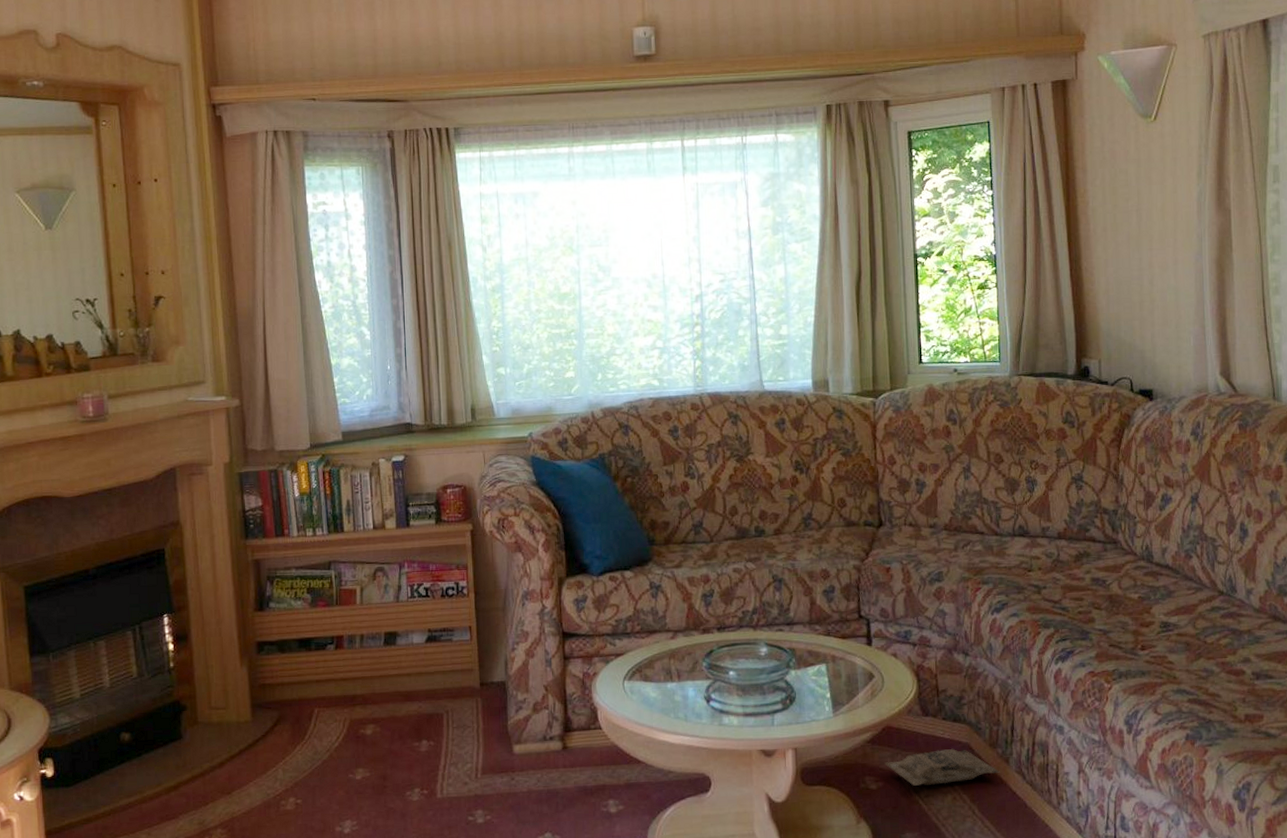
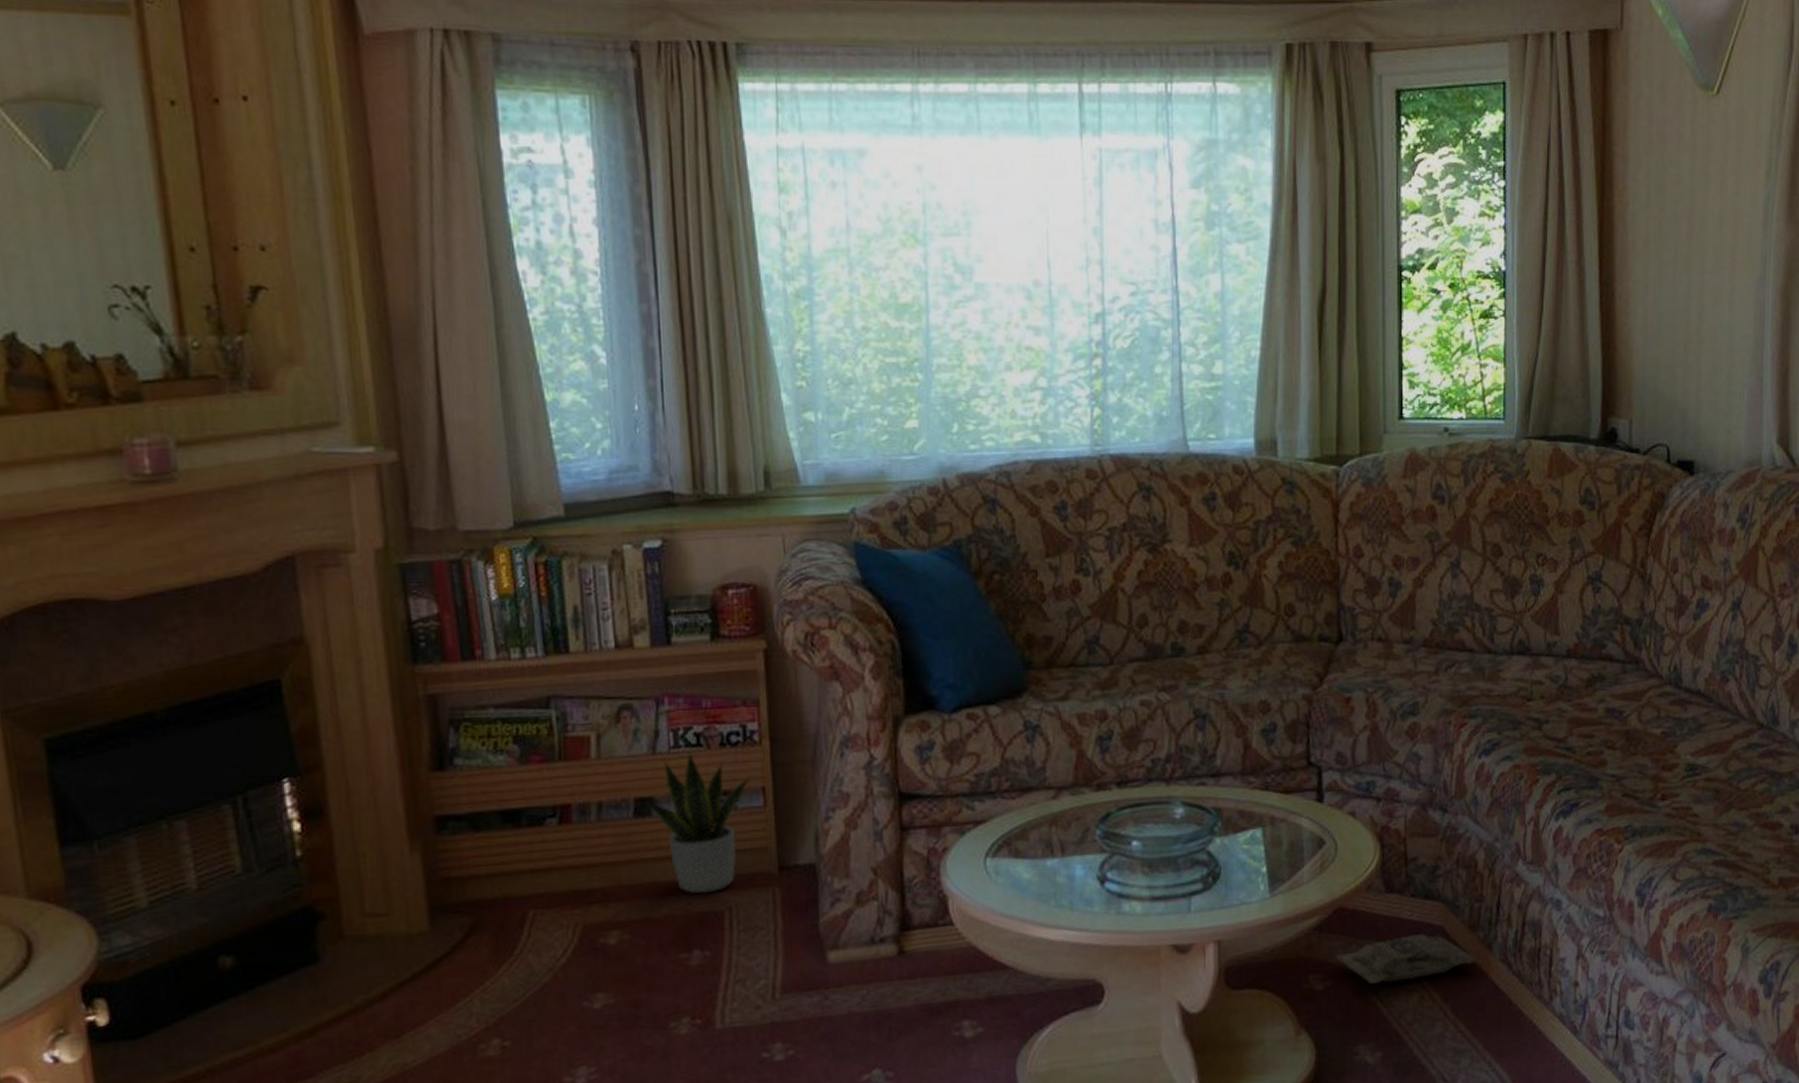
potted plant: none [392,599,462,701] -> present [645,749,751,894]

